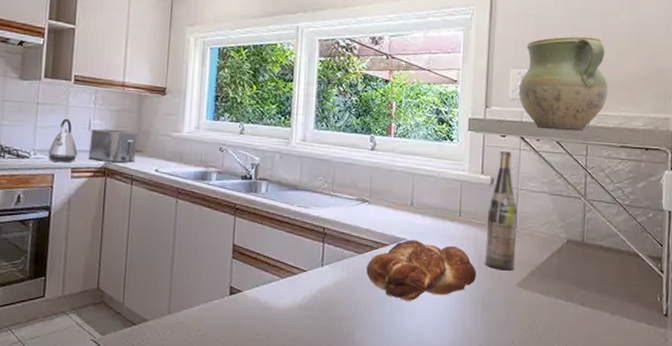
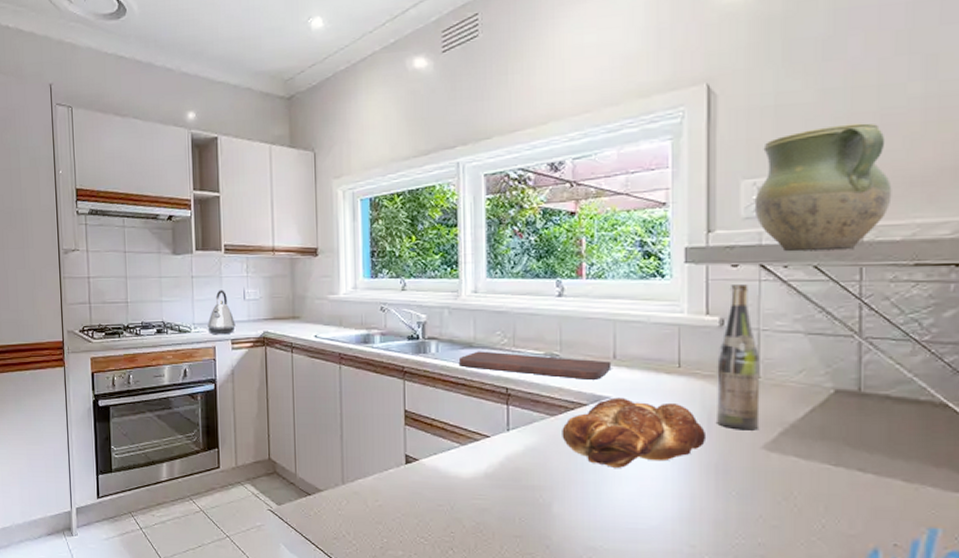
toaster: present [88,128,137,164] -> none [245,297,293,332]
cutting board: none [284,193,409,224] -> present [458,351,612,380]

